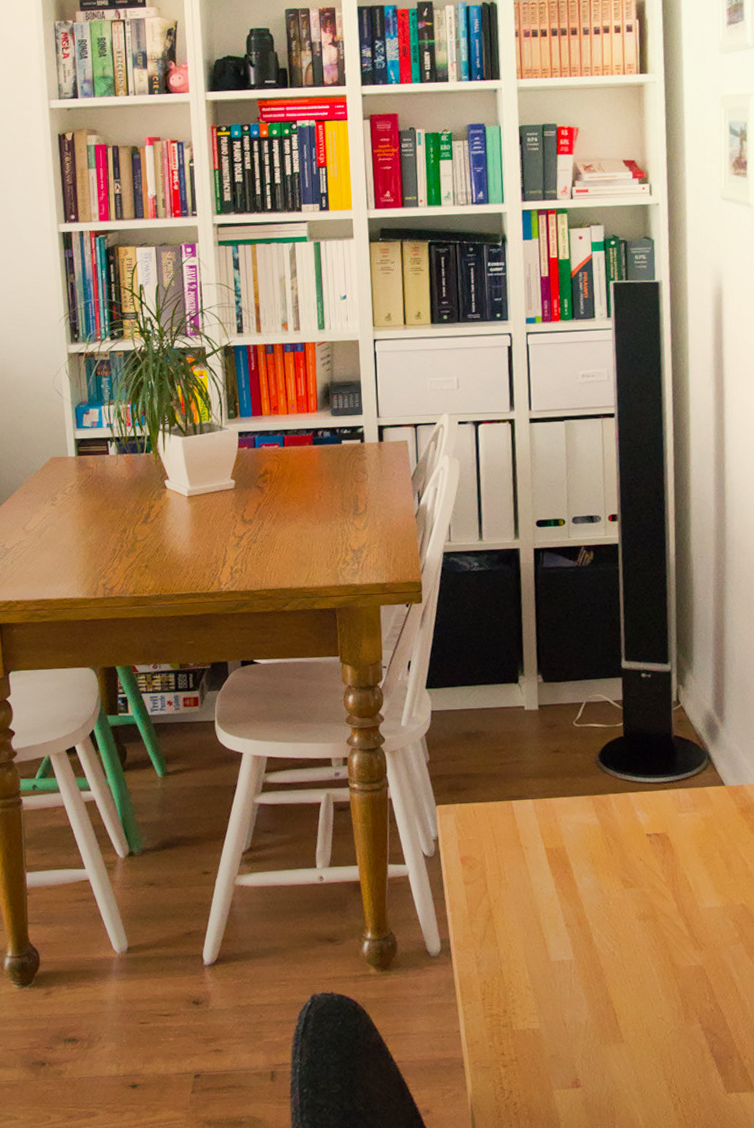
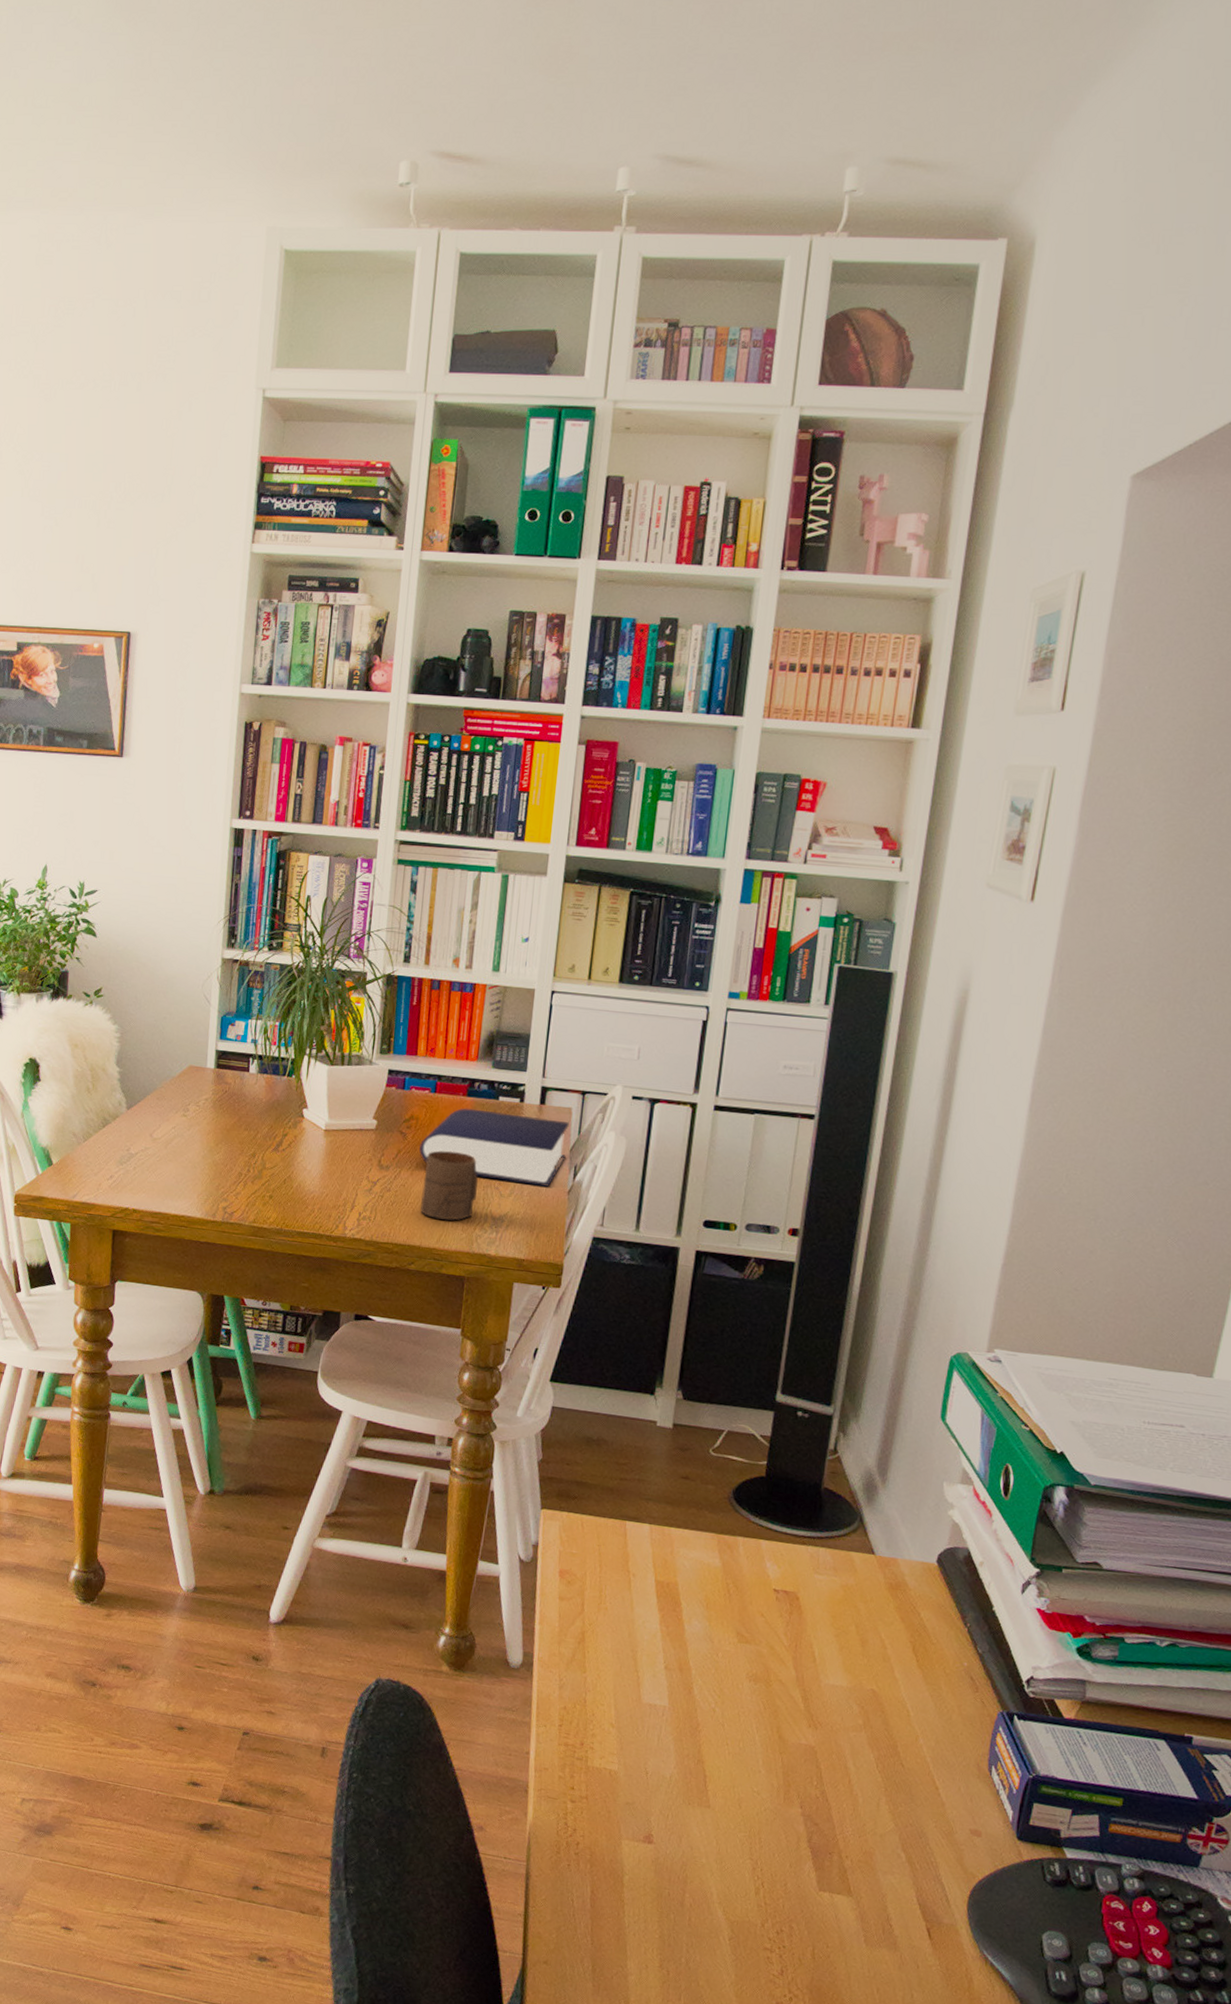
book: none [276,453,409,516] -> present [419,1108,569,1187]
cup: none [285,496,335,561] -> present [420,1150,478,1221]

